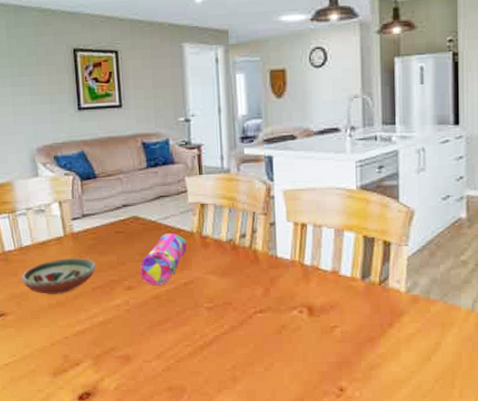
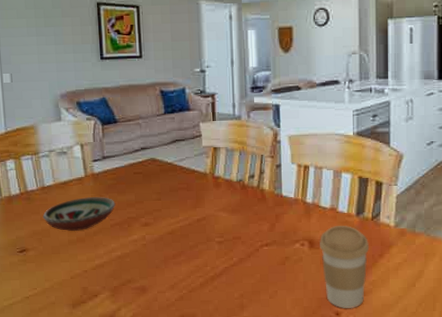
pencil case: present [140,233,188,285] -> none [156,174,201,222]
coffee cup: none [319,291,376,385] -> present [319,226,369,309]

